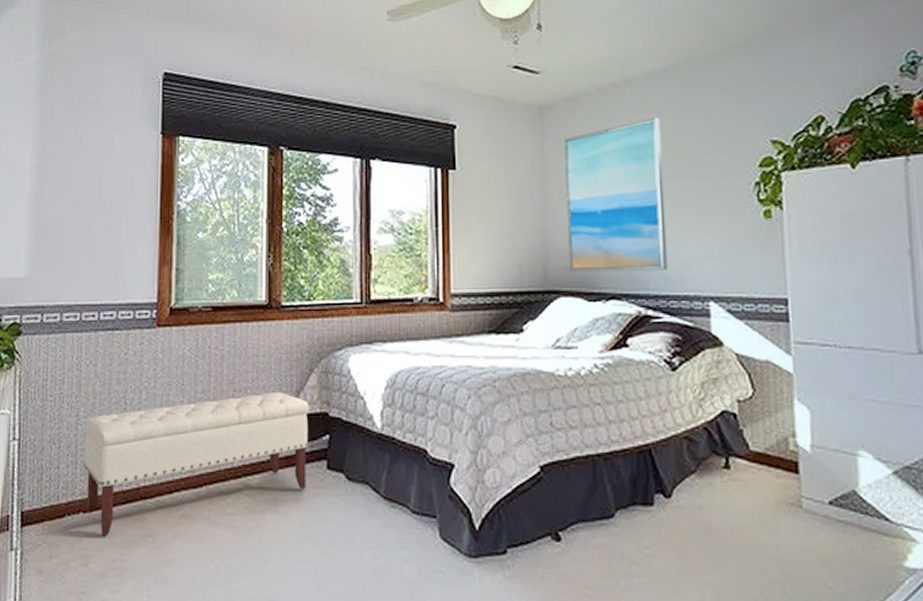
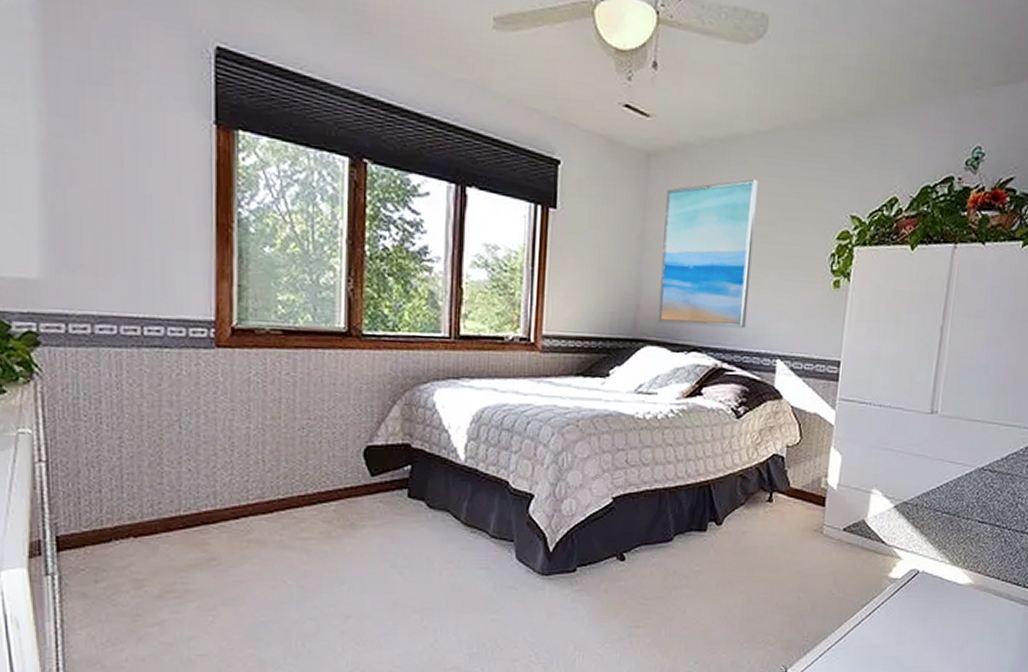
bench: present [83,393,309,537] -> none [130,422,390,561]

